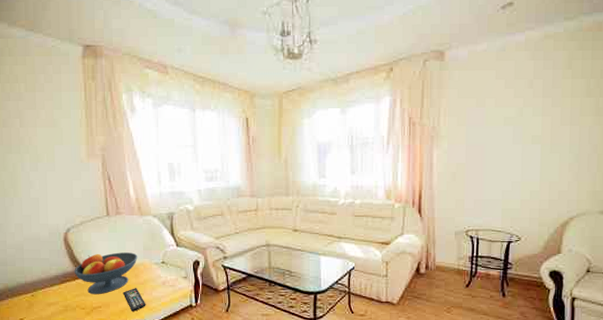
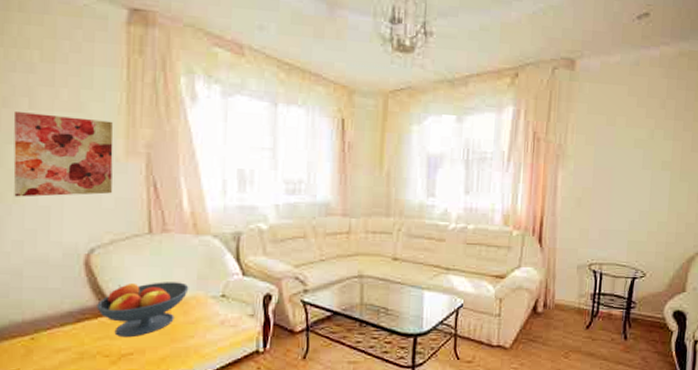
wall art: none [10,129,79,192] -> present [13,110,114,197]
remote control: present [122,288,146,311] -> none [164,329,197,359]

